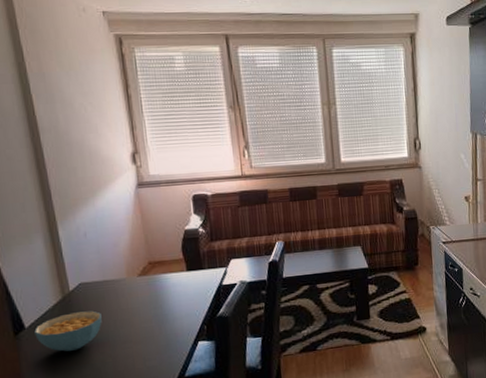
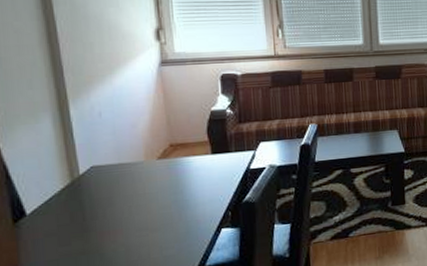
cereal bowl: present [34,310,102,352] -> none [37,196,115,240]

